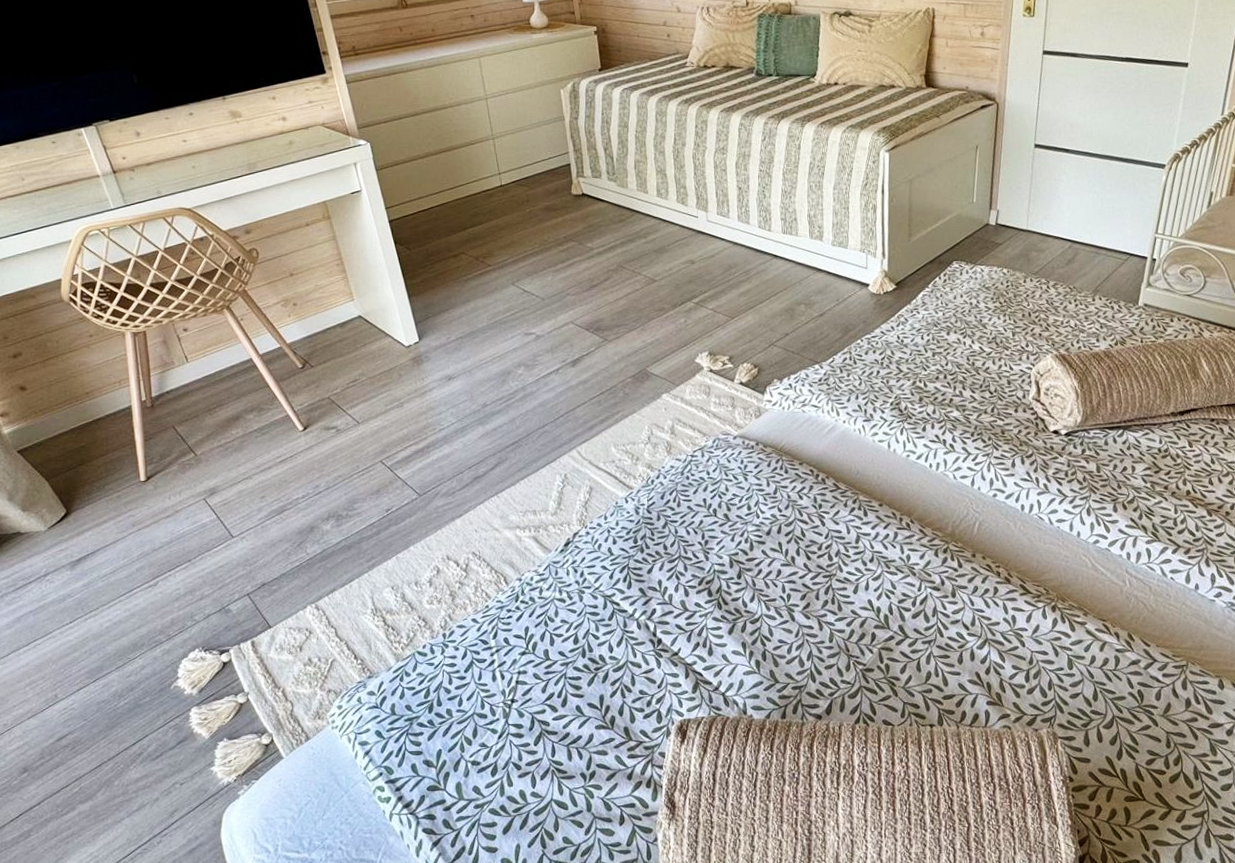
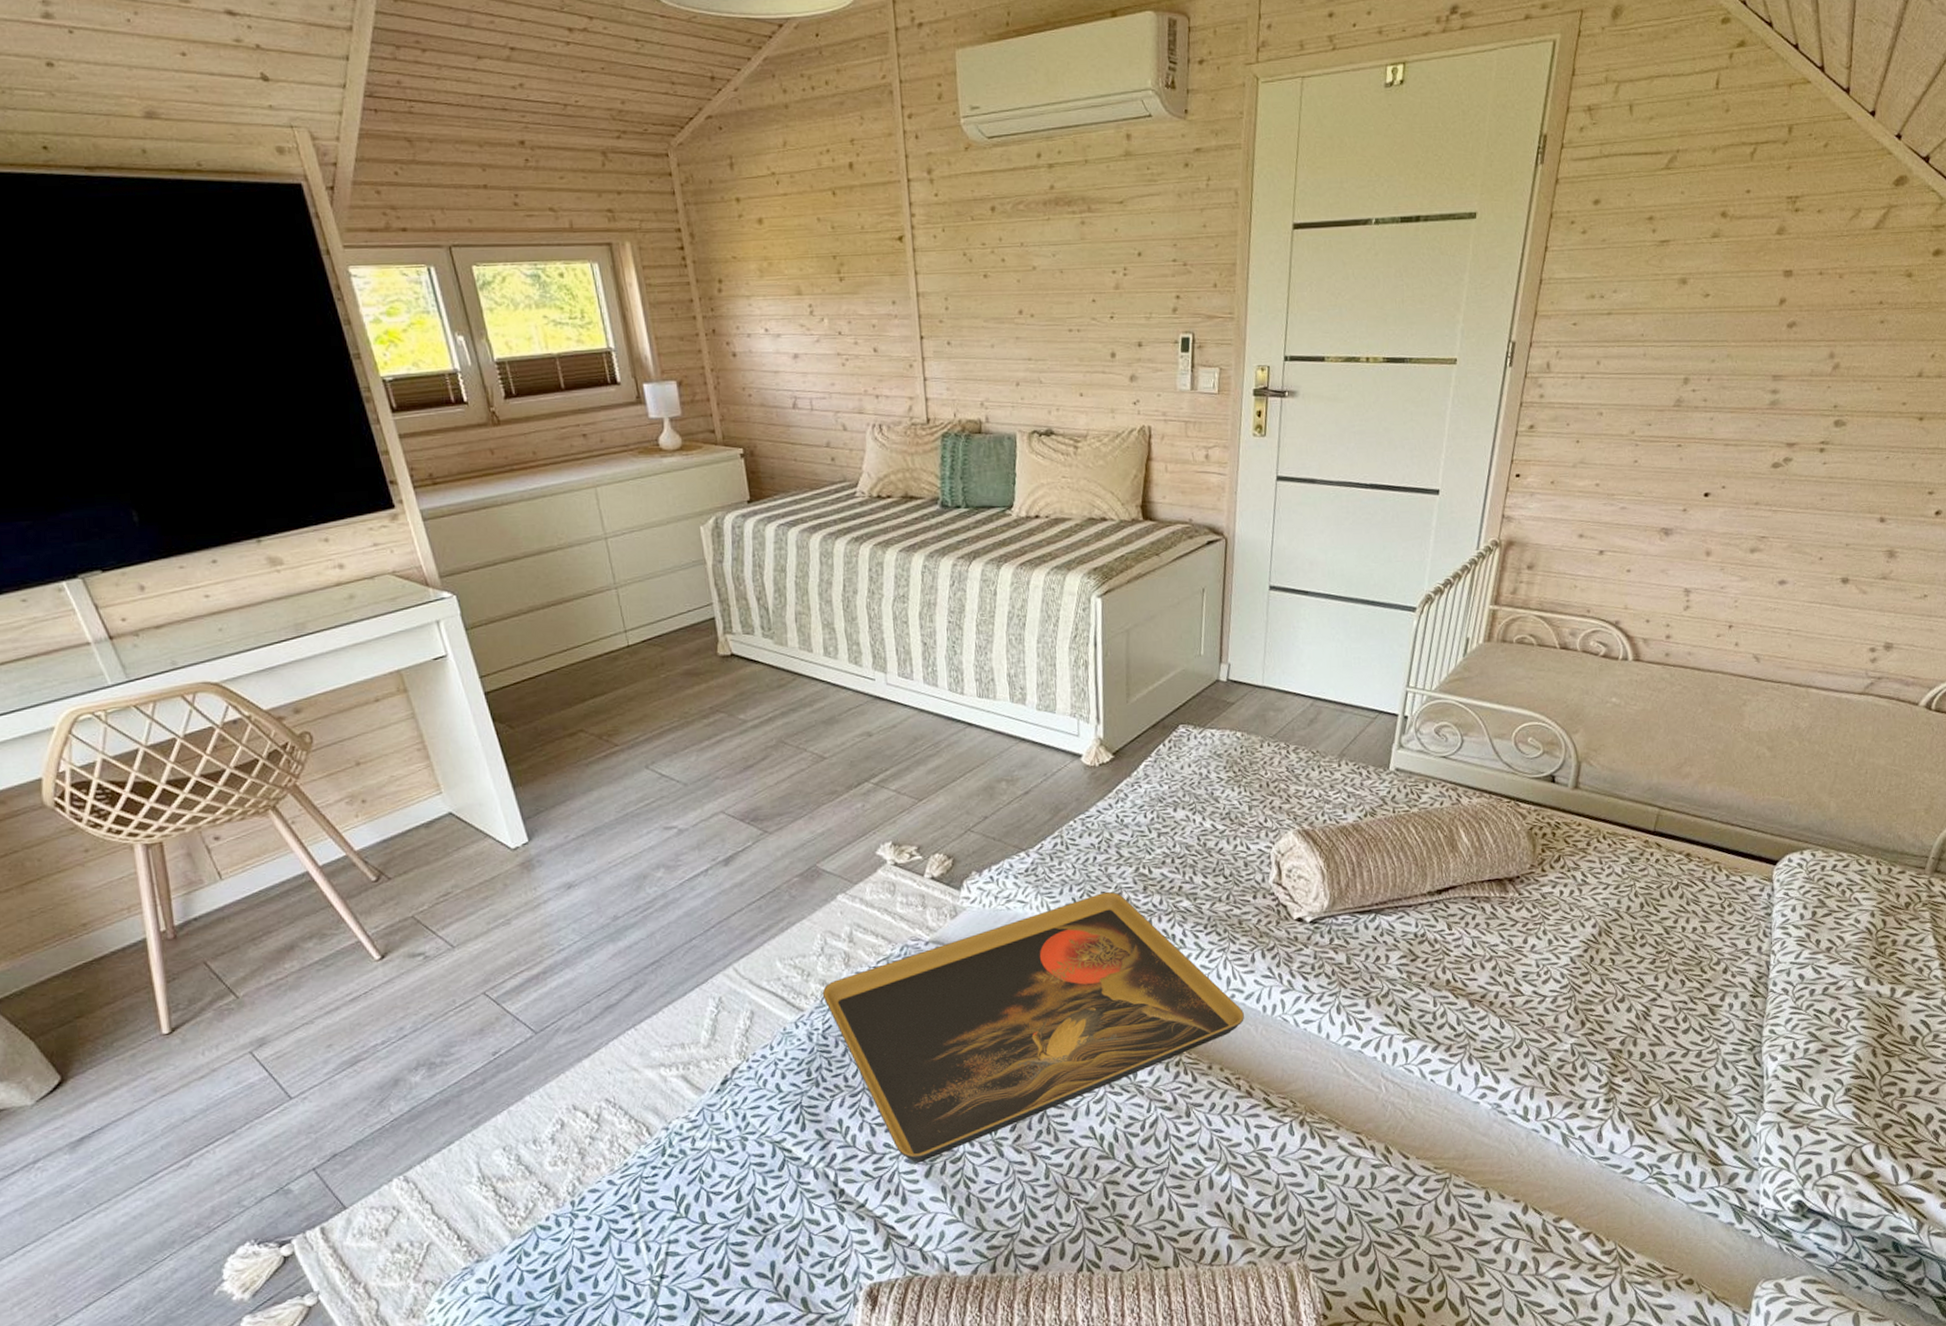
decorative tray: none [648,400,1005,622] -> present [822,891,1244,1164]

